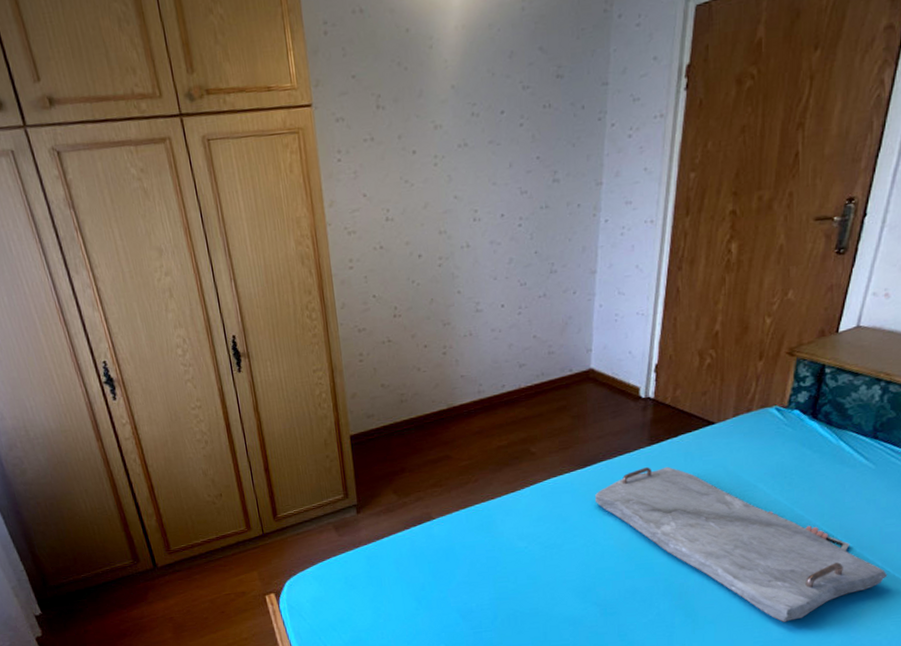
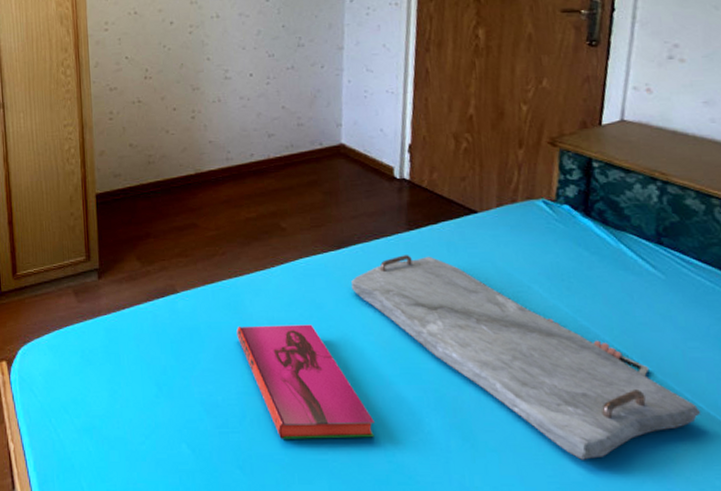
hardback book: none [489,535,610,633] -> present [236,324,374,440]

